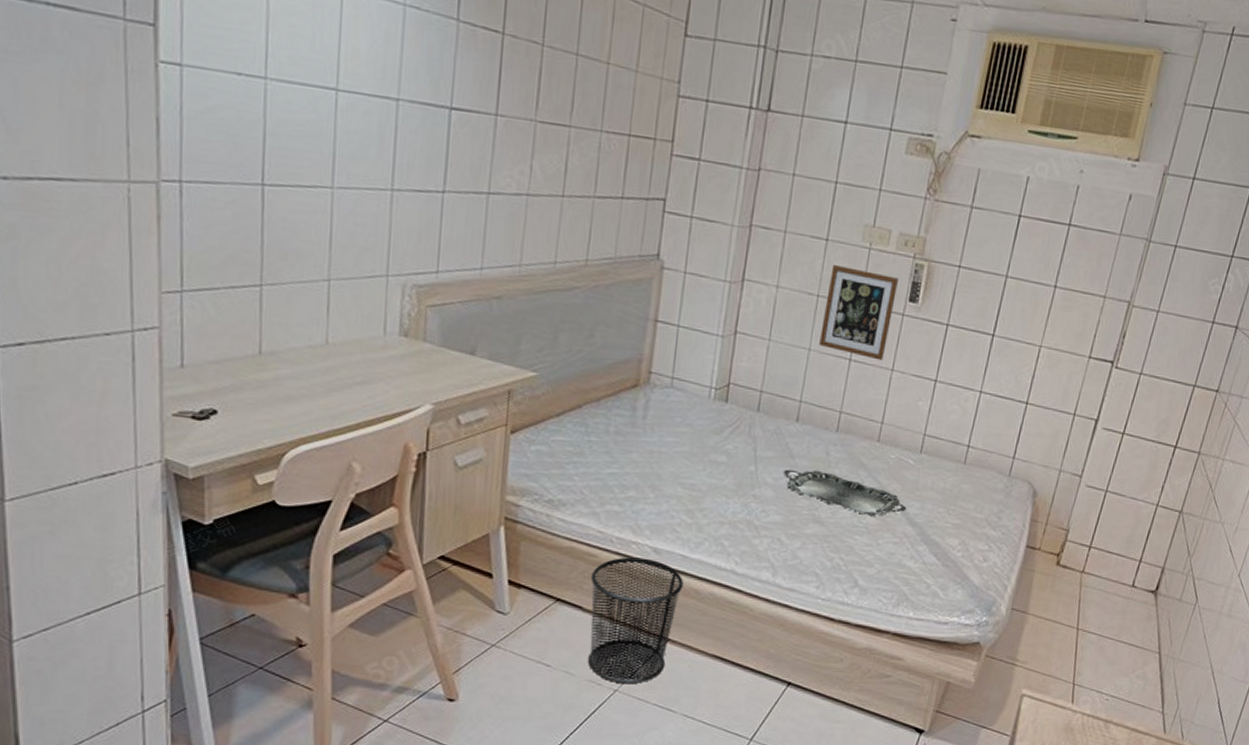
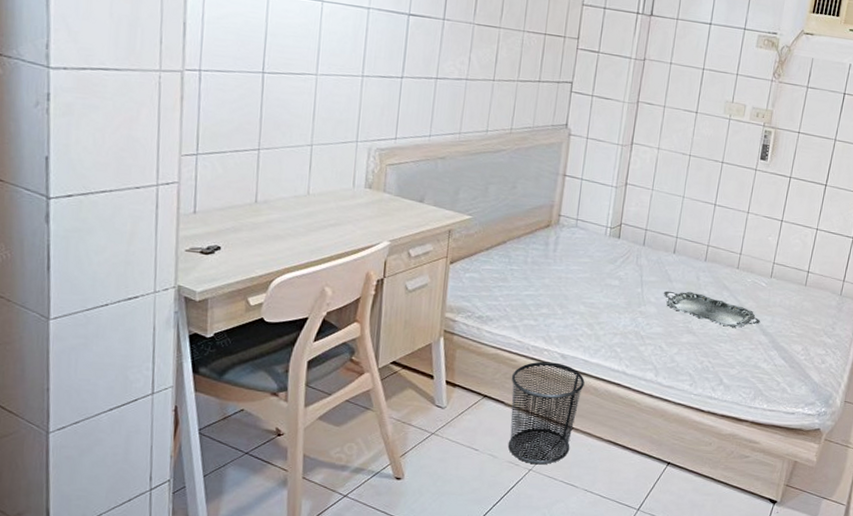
picture frame: present [819,264,898,361] -> none [691,131,752,205]

